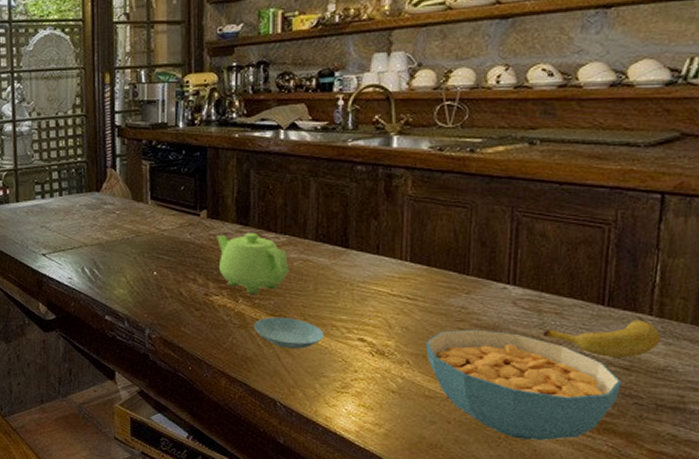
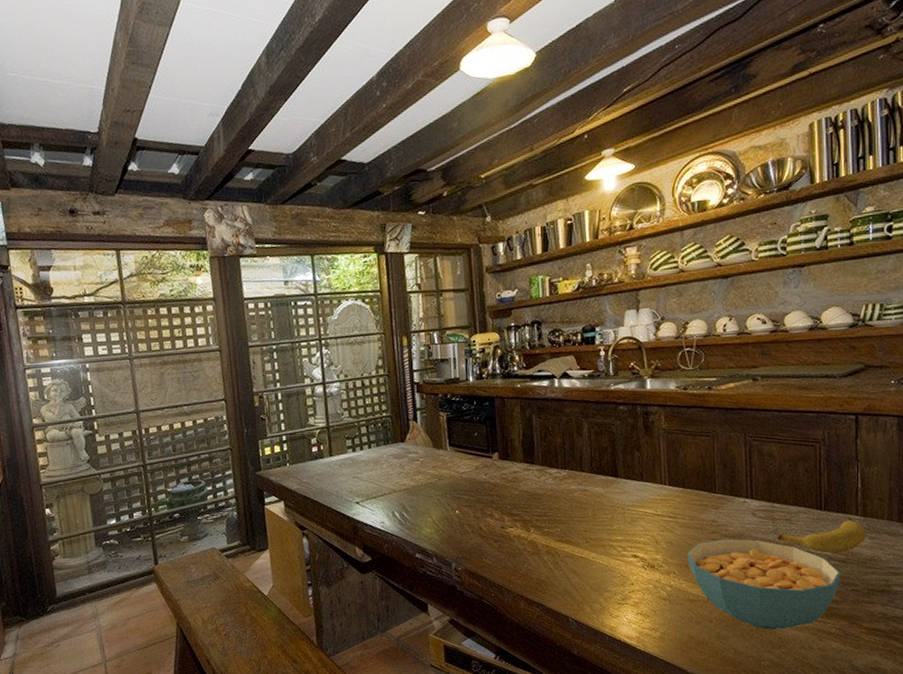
teapot: present [217,232,289,294] -> none [508,469,571,524]
saucer: present [253,316,324,349] -> none [544,541,604,569]

